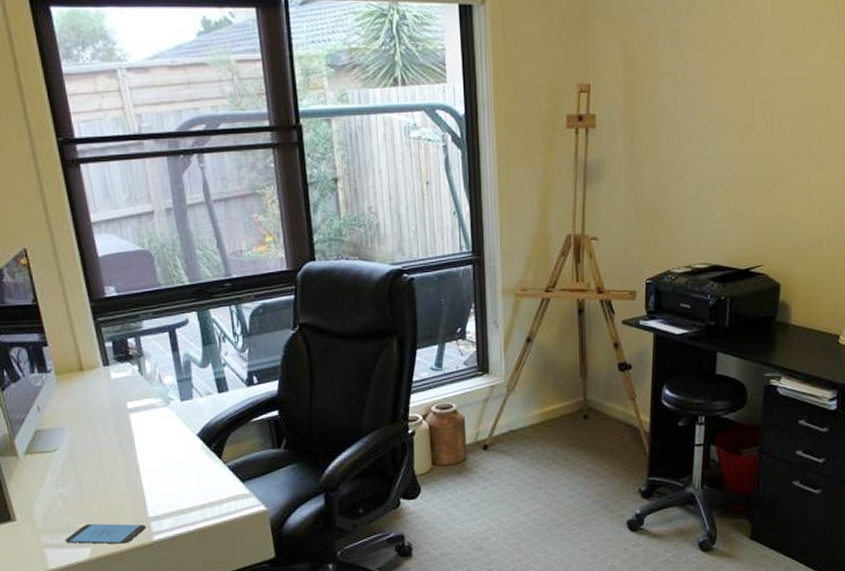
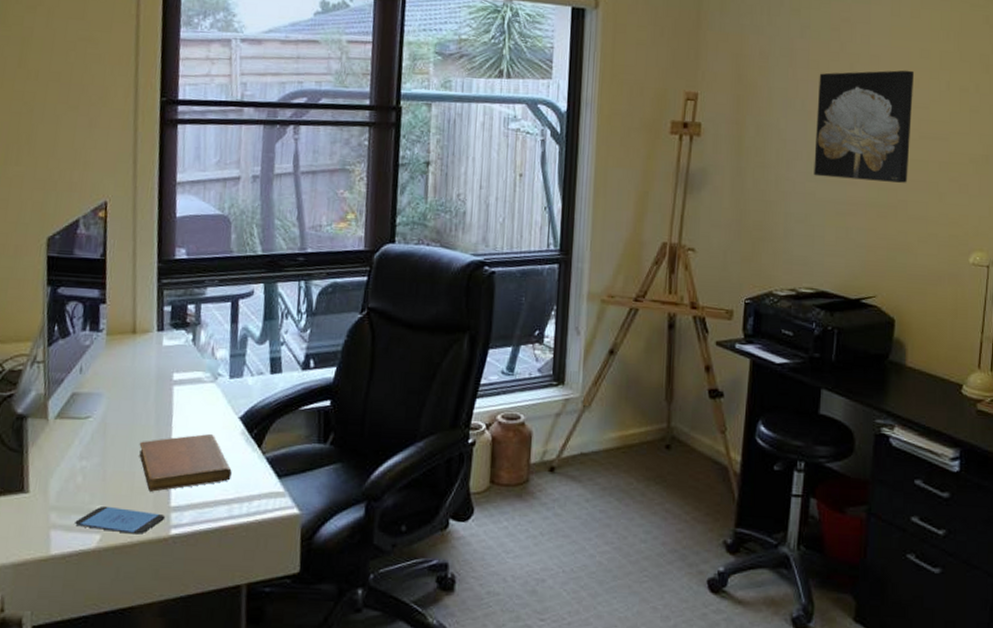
notebook: none [108,451,199,507] -> present [139,433,232,492]
wall art: none [704,42,796,157] -> present [814,70,915,183]

